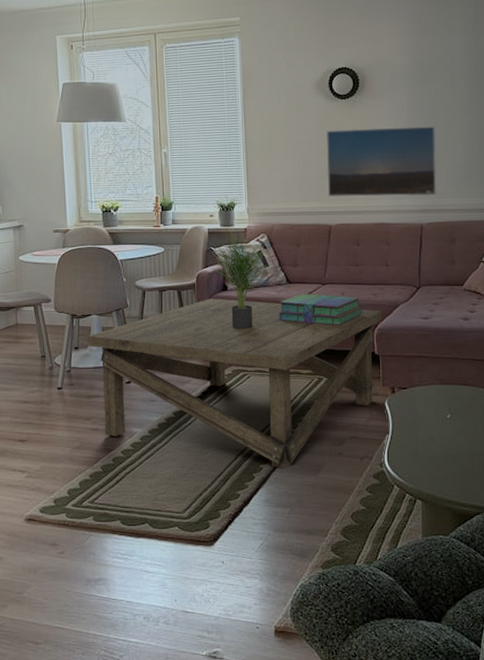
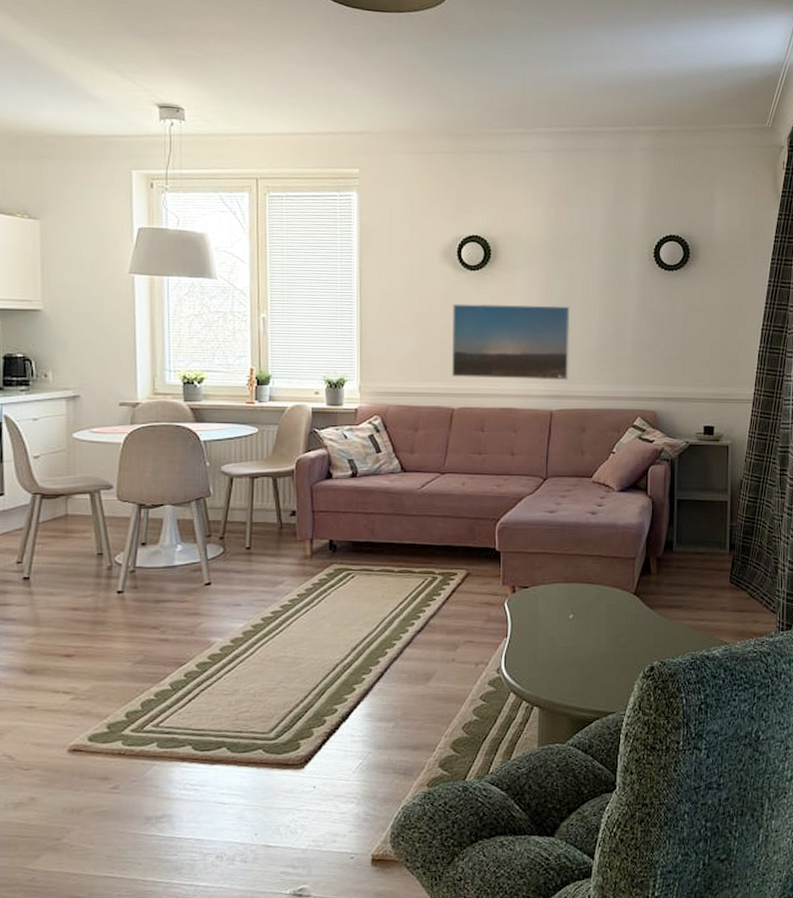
coffee table: present [87,298,382,469] -> none [158,487,505,679]
potted plant: present [213,228,271,329] -> none [317,407,383,522]
stack of books: present [277,294,362,326] -> none [389,484,484,520]

